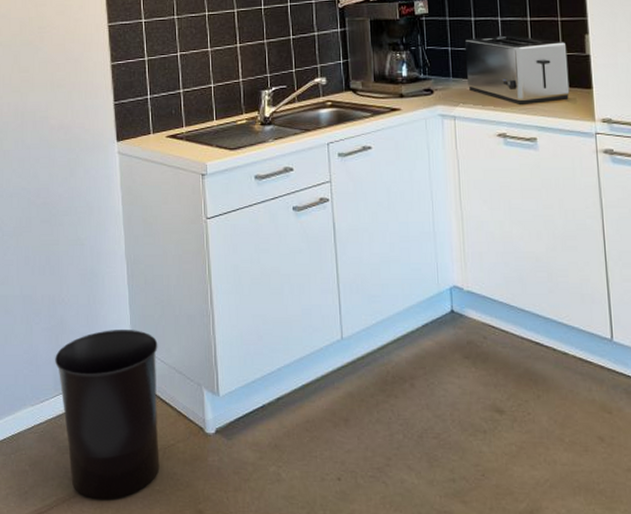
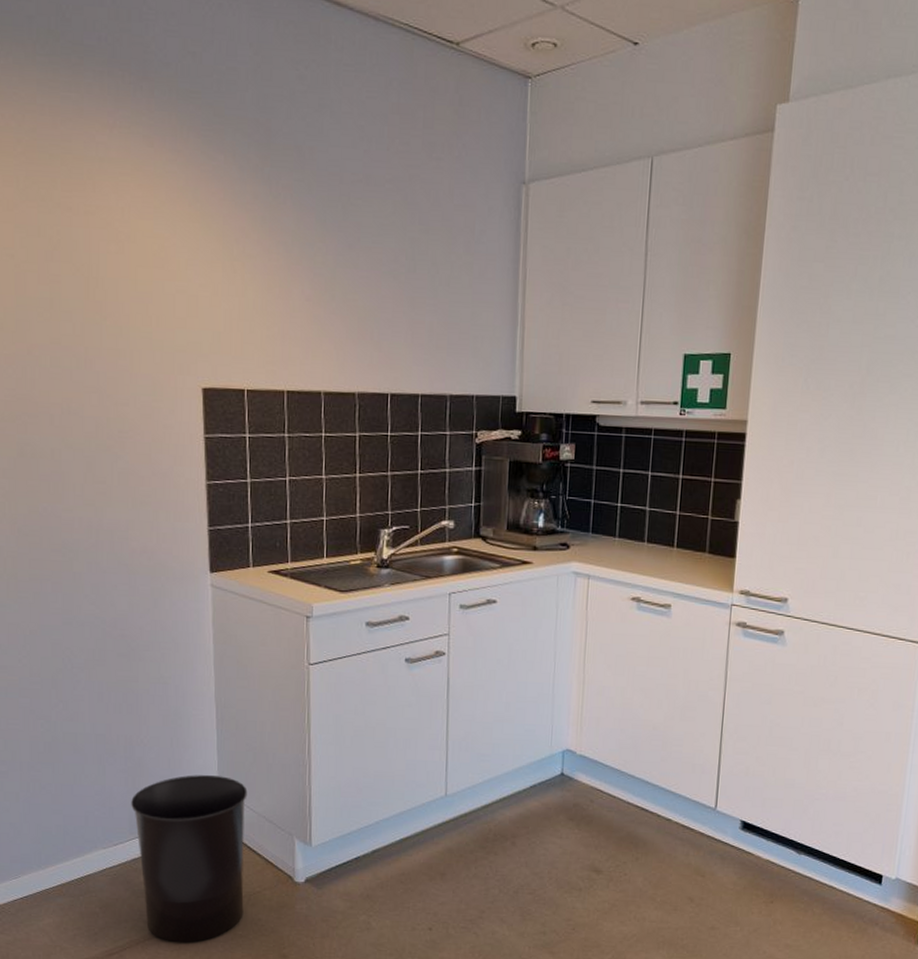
toaster: present [464,35,570,106] -> none [607,491,716,570]

